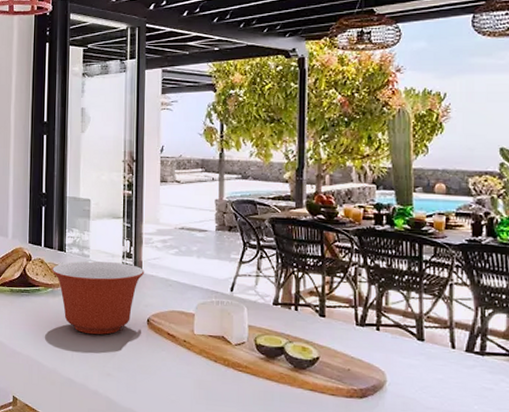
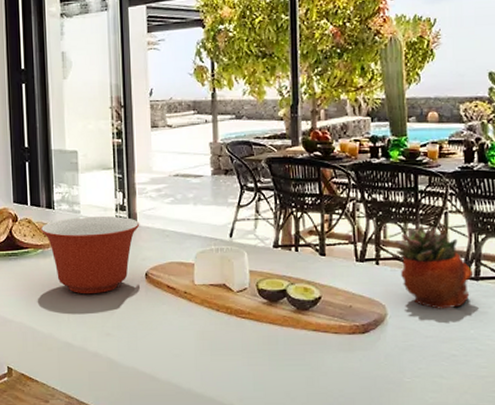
succulent planter: none [397,294,479,381] -> present [395,224,474,309]

